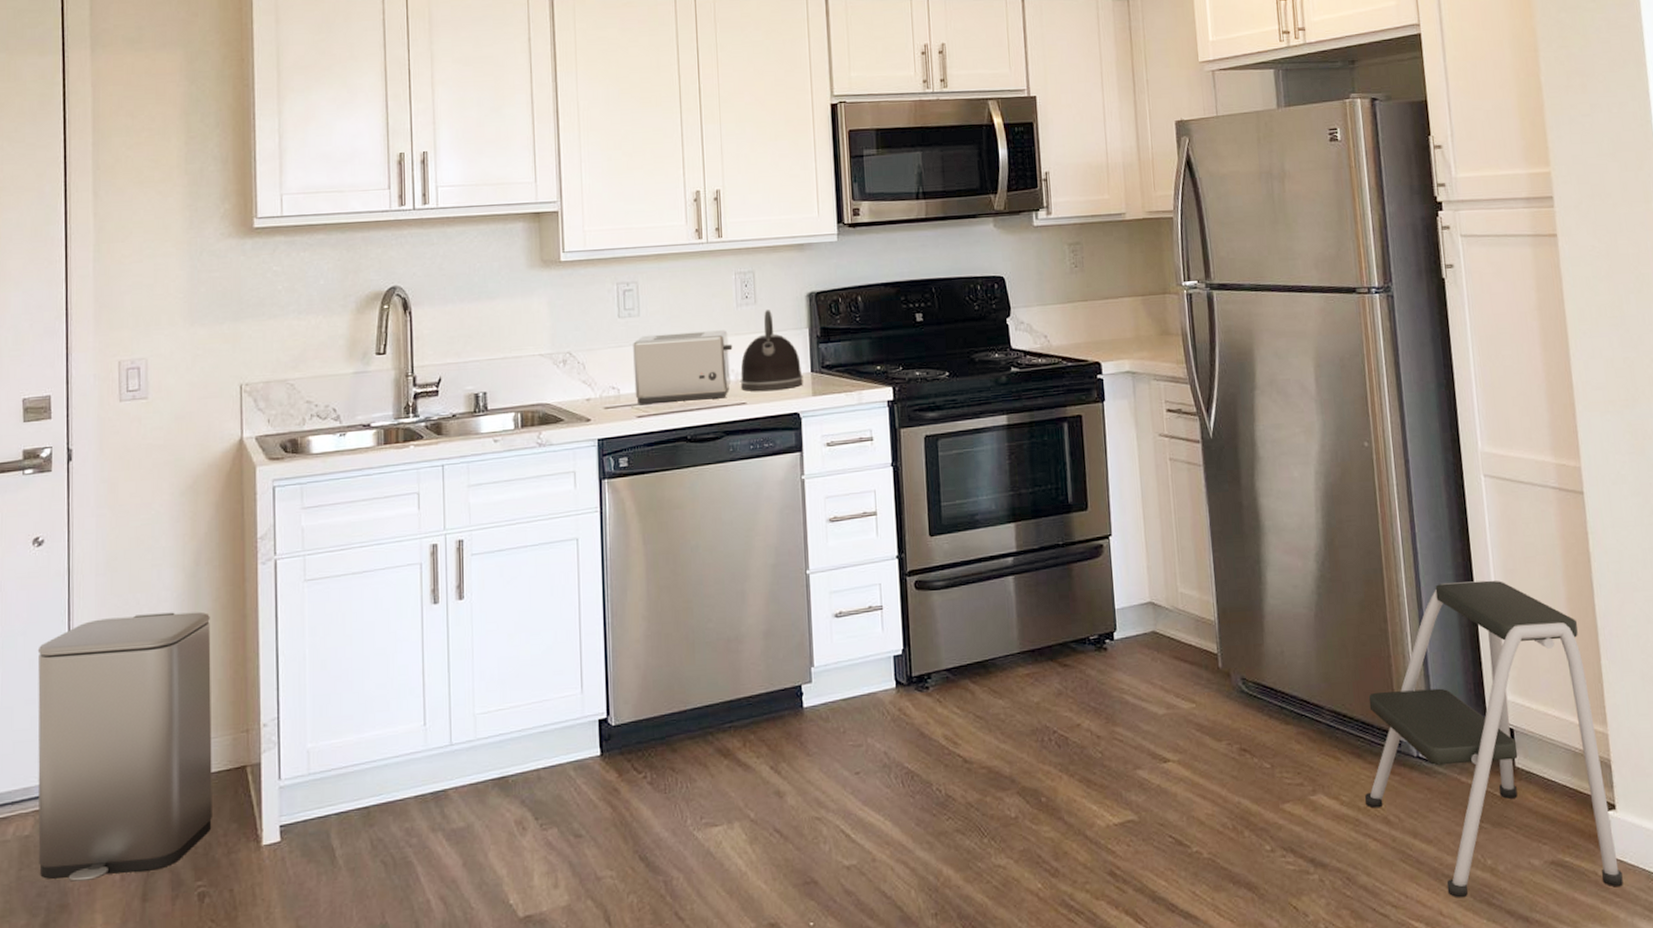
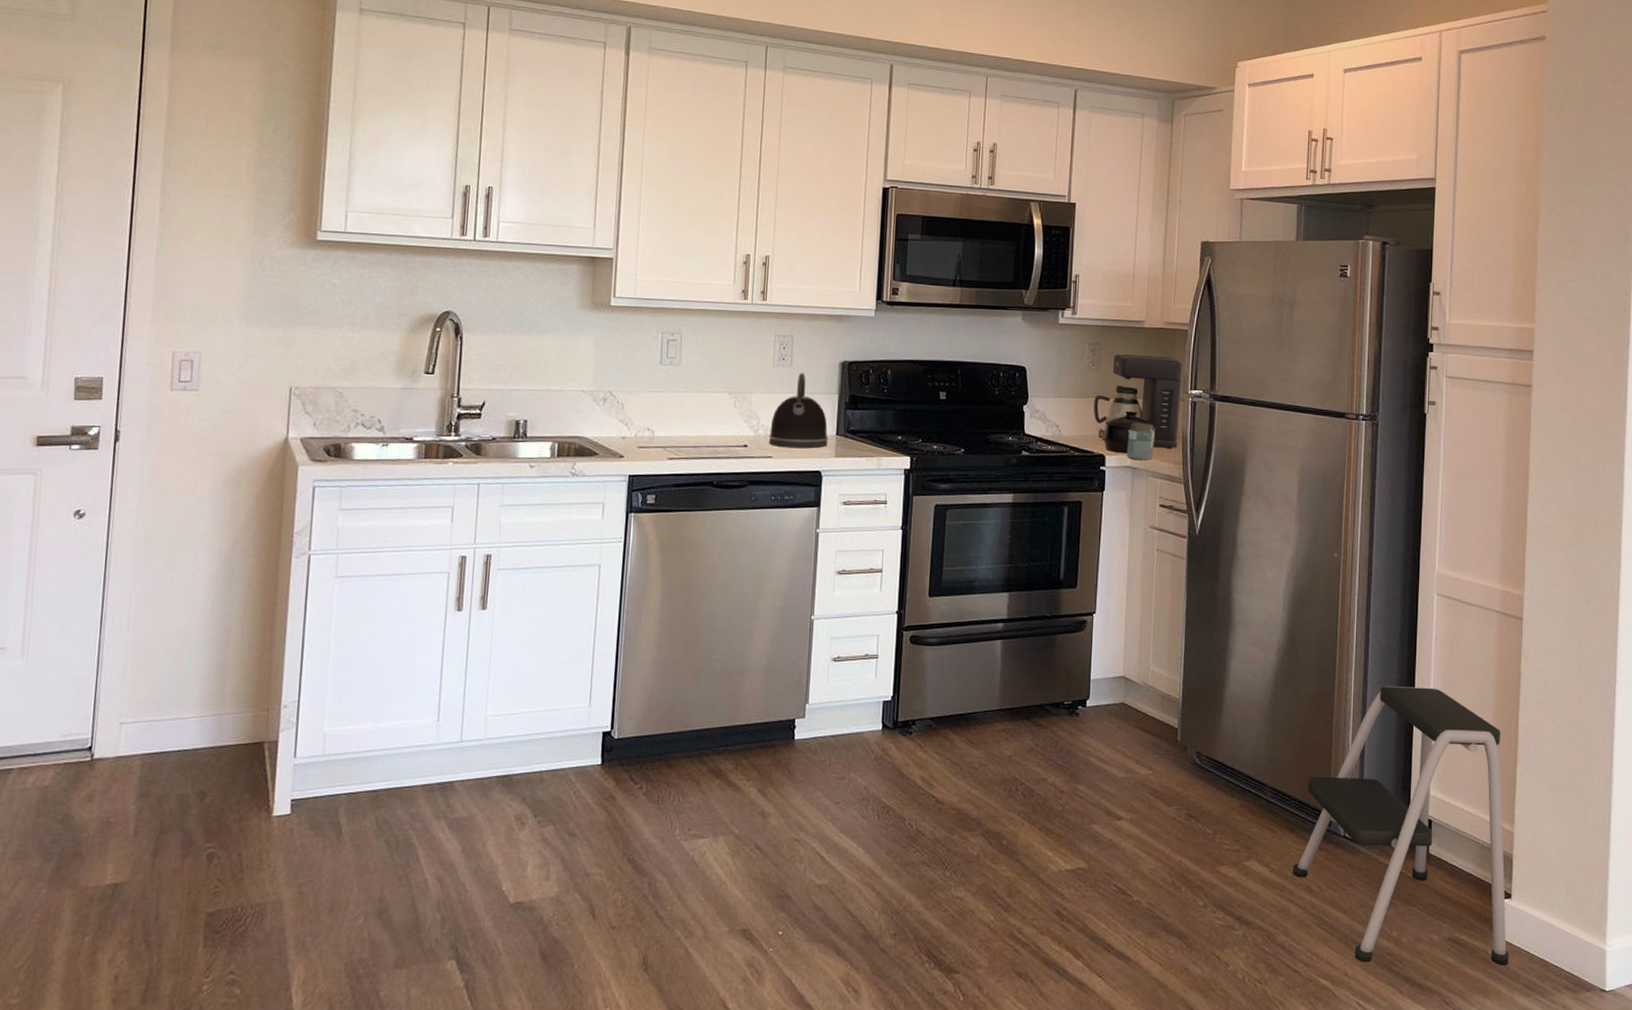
pedal bin: present [37,612,212,883] -> none [55,592,241,834]
toaster: present [633,330,733,405] -> none [668,383,765,450]
coffee maker: none [1081,248,1178,348] -> present [1094,354,1183,448]
saucepan: none [1096,311,1153,359] -> present [1103,411,1156,454]
peanut butter: none [1122,322,1152,364] -> present [1126,422,1155,461]

